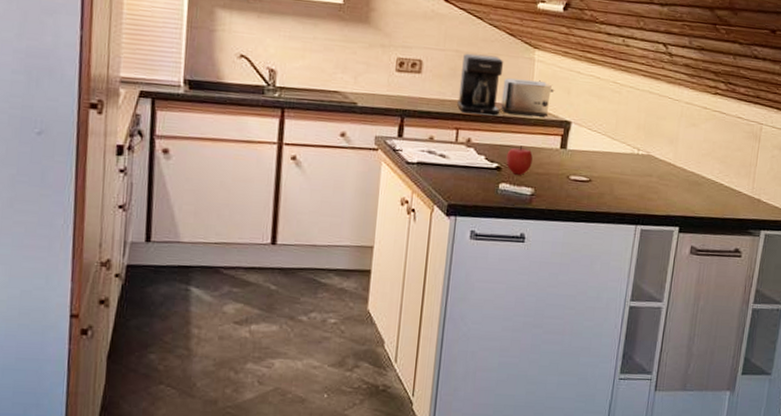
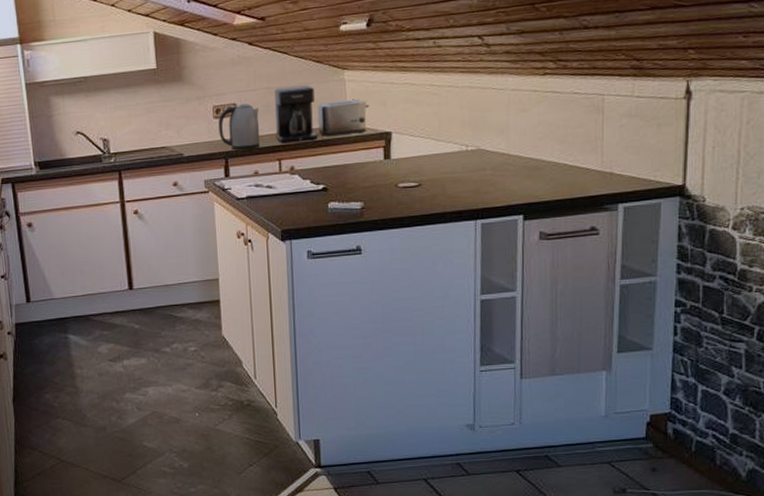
kettle: none [399,62,445,113] -> present [218,103,261,151]
fruit: present [506,145,533,175] -> none [331,164,358,192]

